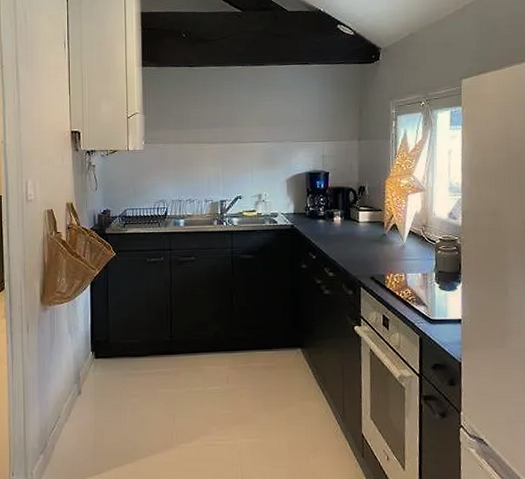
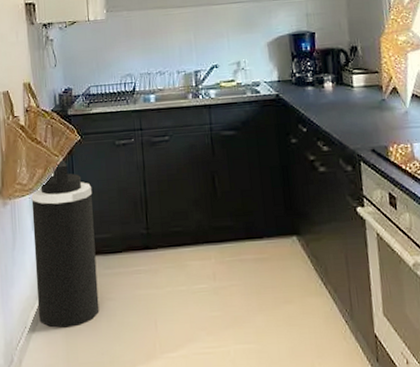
trash can: none [69,272,125,419] -> present [31,159,100,328]

